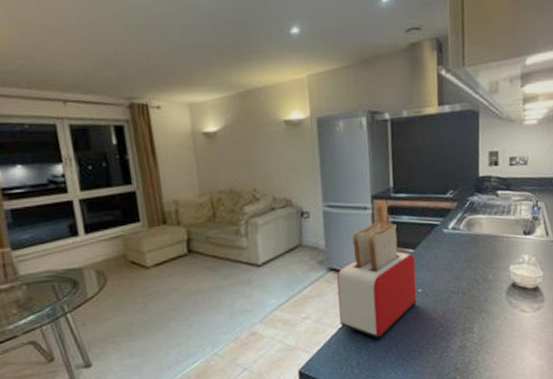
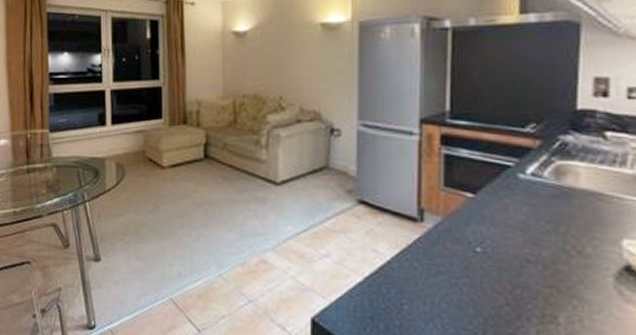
toaster: present [336,222,417,339] -> none [367,152,474,302]

